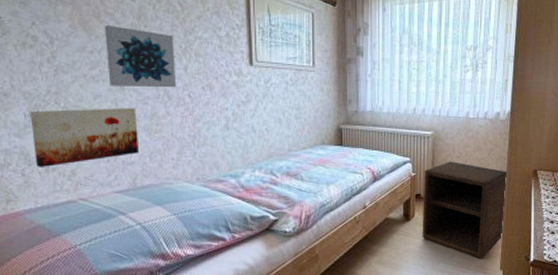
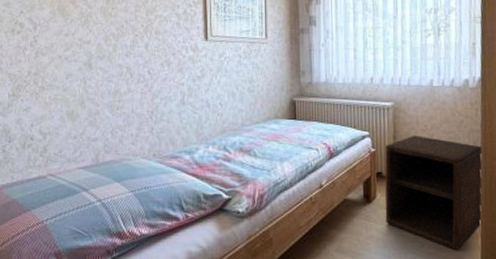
wall art: present [30,108,140,167] -> none [13,85,103,144]
wall art: present [104,25,177,88] -> none [78,10,138,66]

